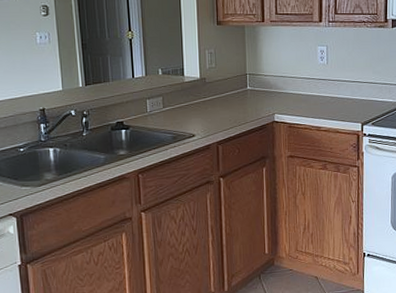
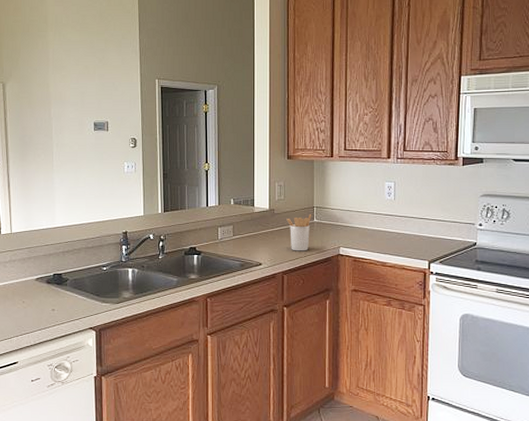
utensil holder: none [219,81,245,120] -> present [286,213,312,251]

